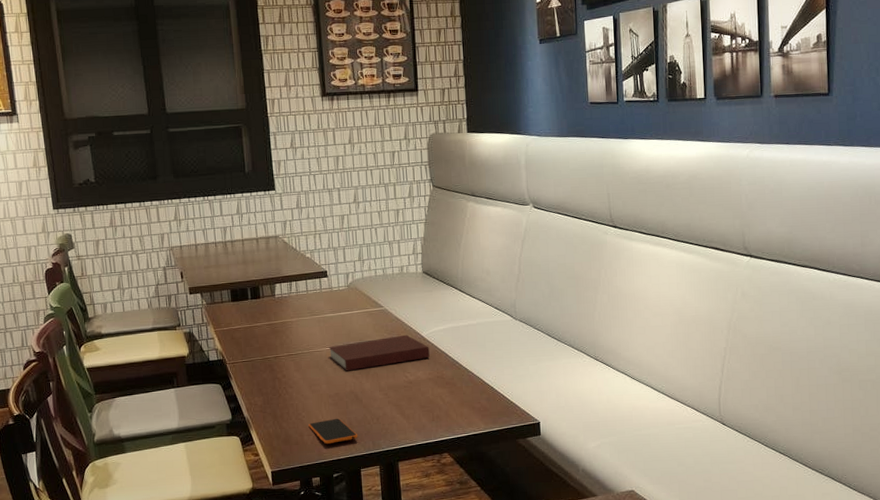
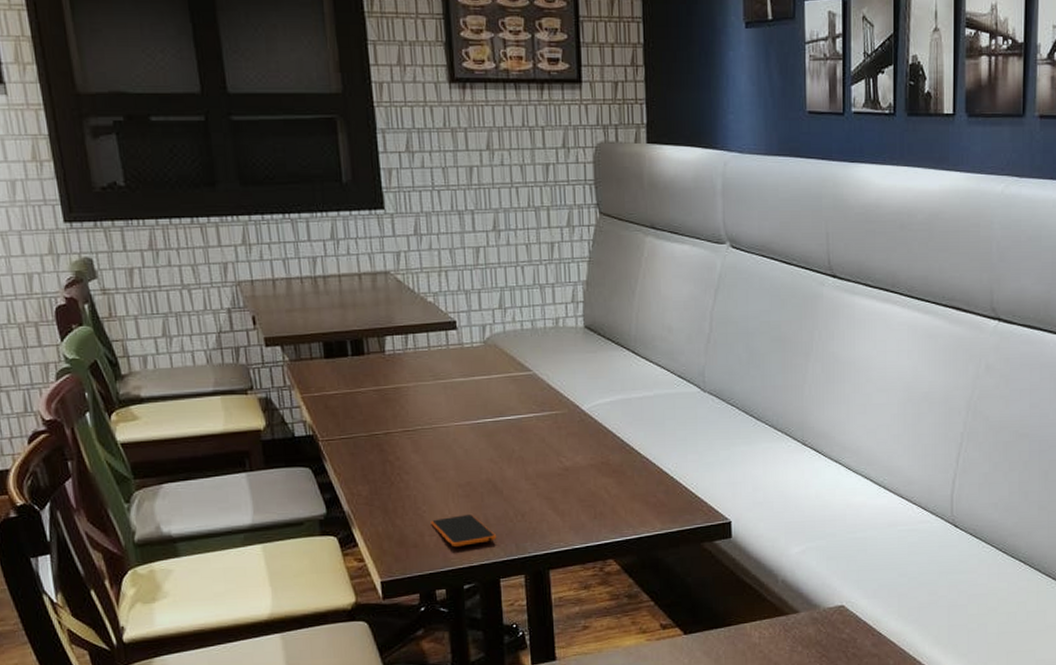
notebook: present [328,334,430,371] -> none [457,407,592,454]

